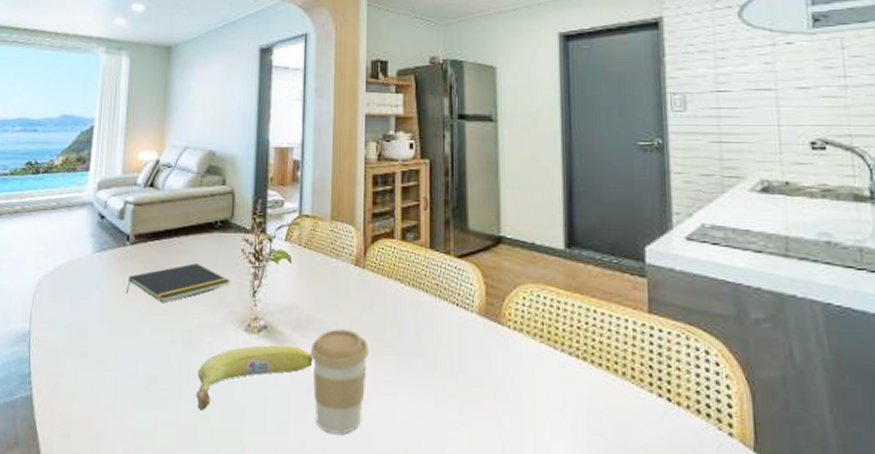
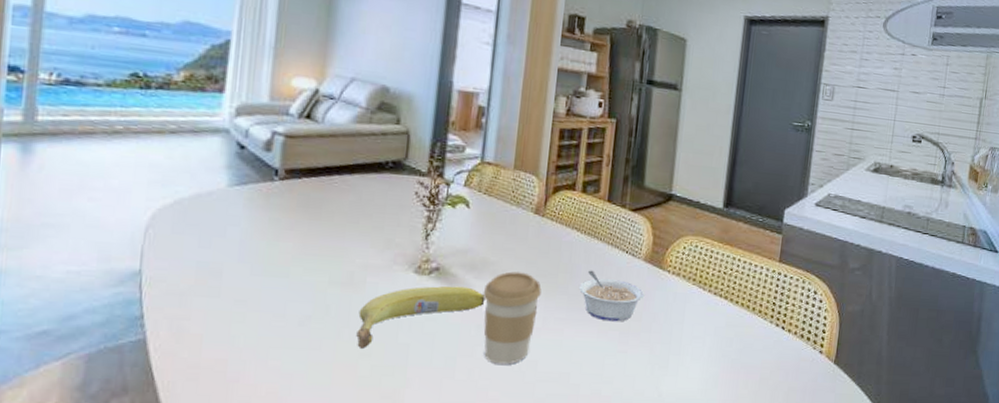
notepad: present [125,263,230,303] -> none [272,203,401,244]
legume: none [408,326,484,387] -> present [578,270,645,322]

